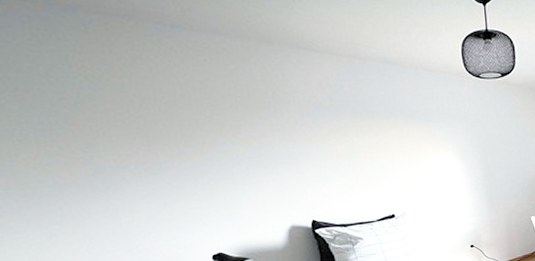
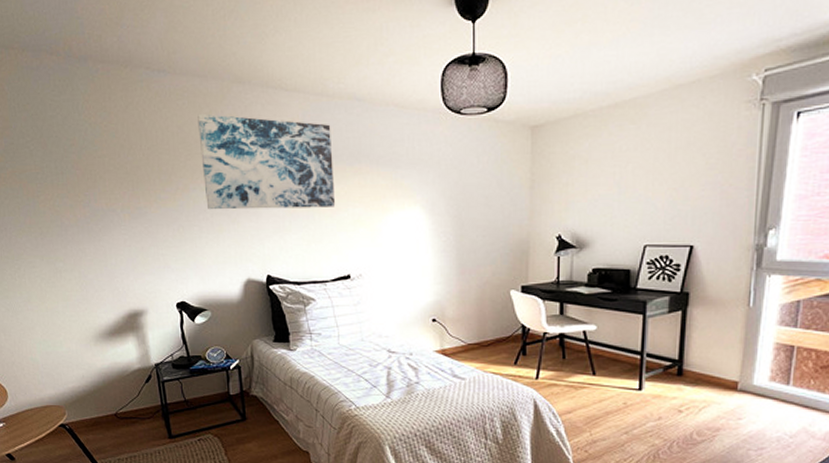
wall art: none [222,70,376,162] -> present [197,113,336,210]

